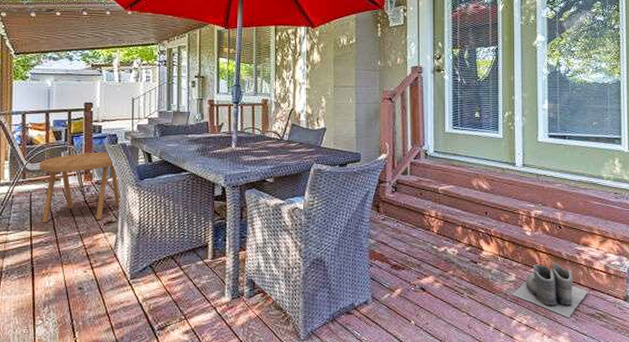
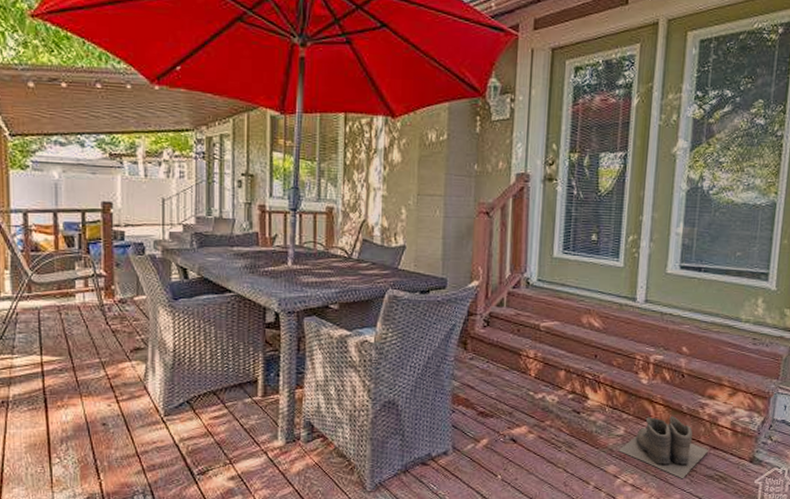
side table: present [39,152,121,223] -> none [47,263,151,347]

